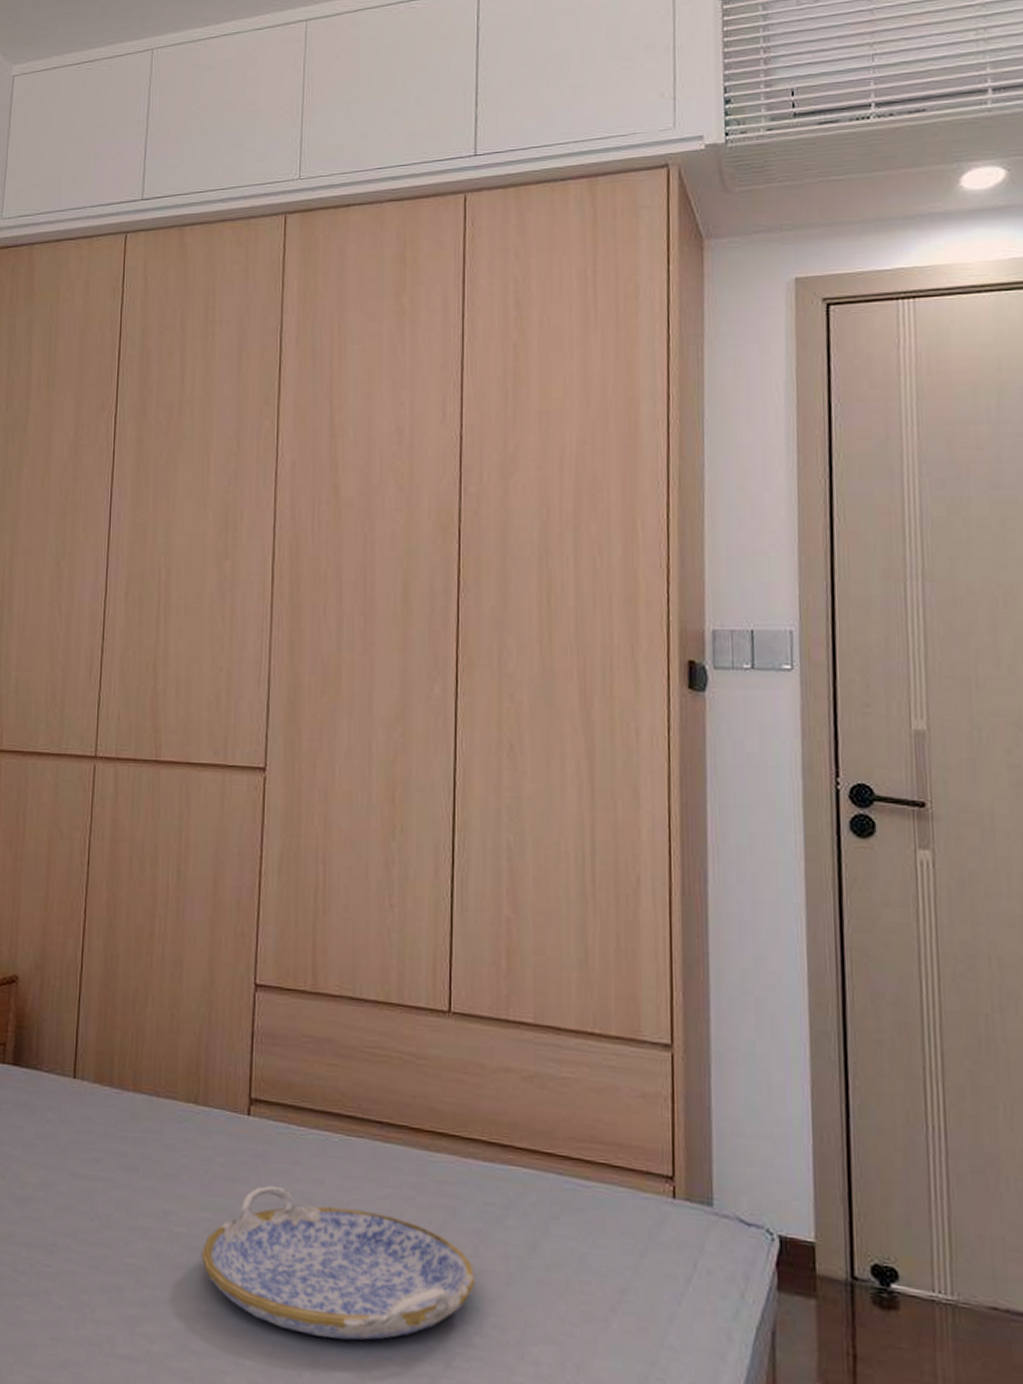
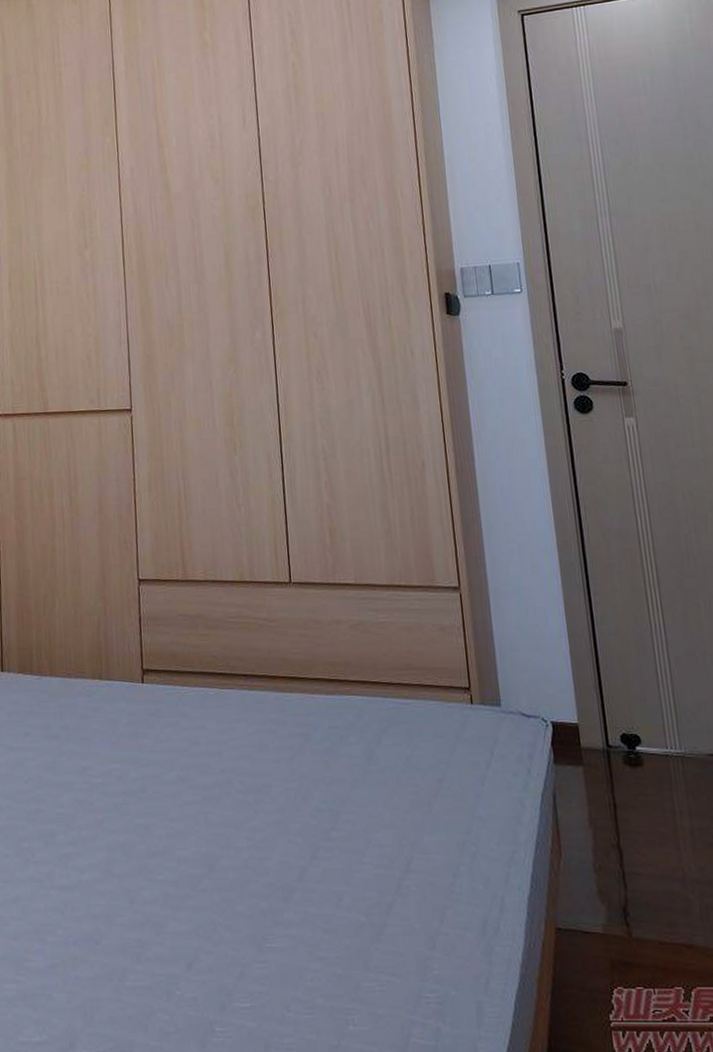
serving tray: present [201,1185,476,1340] -> none [115,735,329,849]

